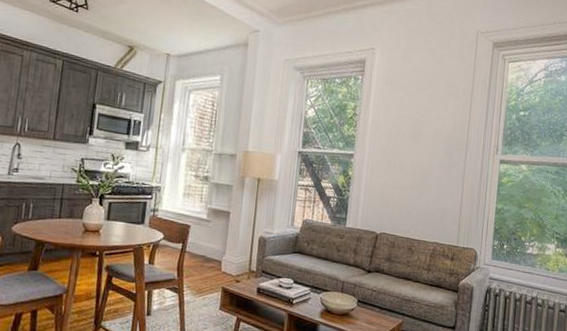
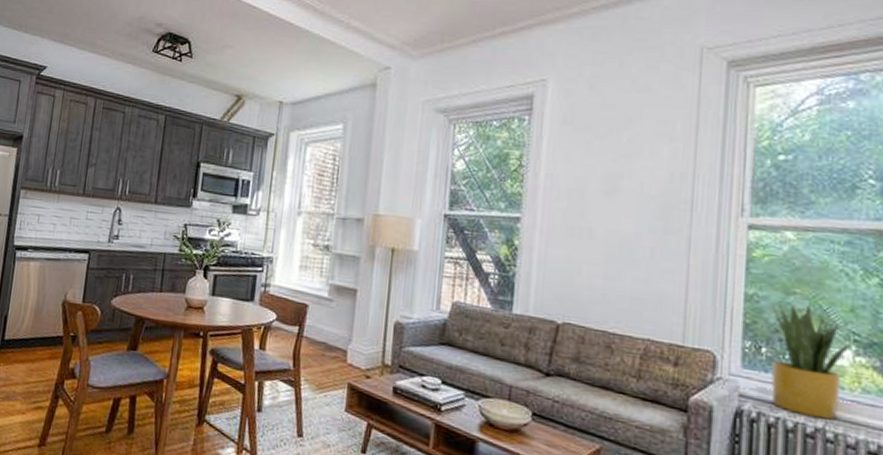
planter: none [508,213,557,291] -> present [771,302,855,420]

